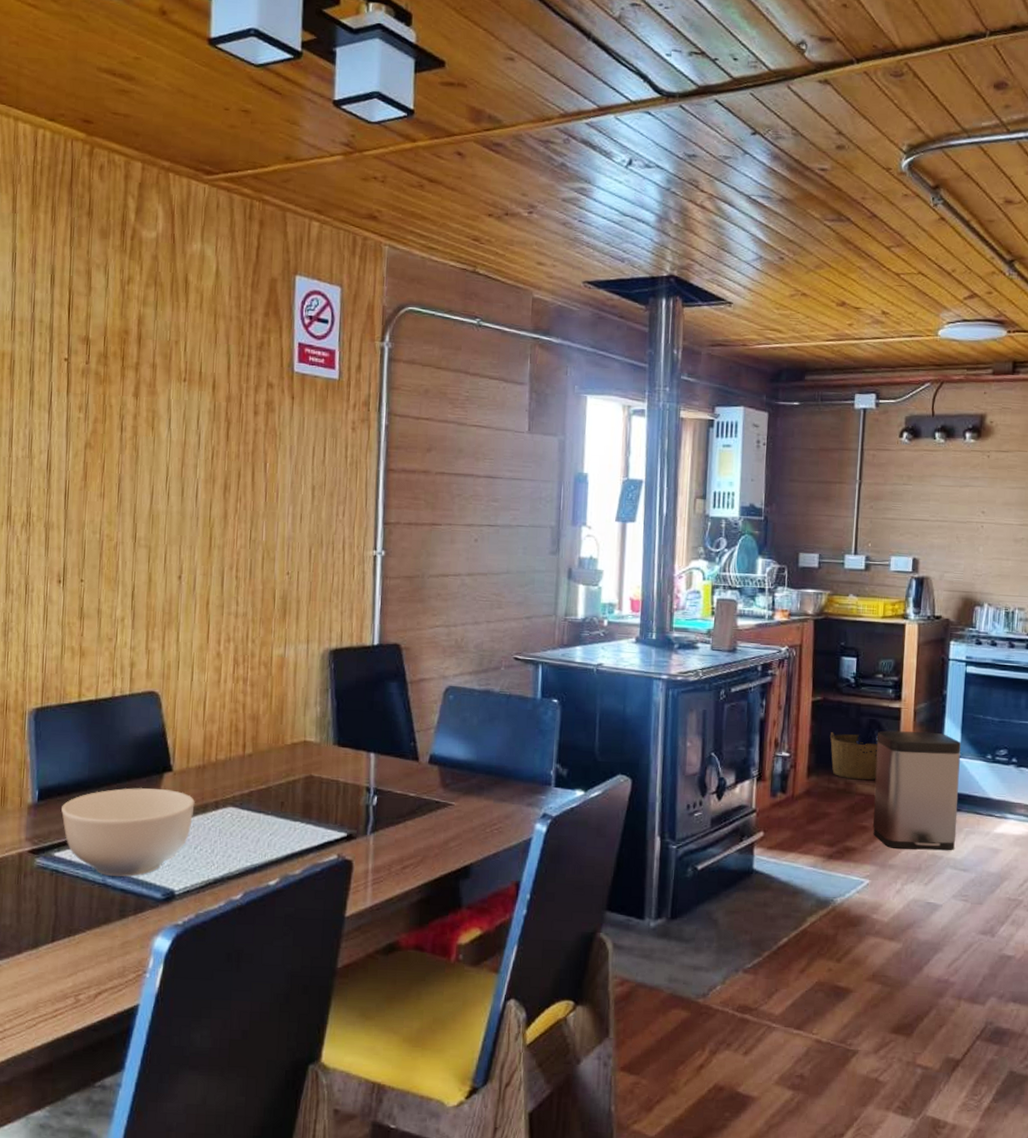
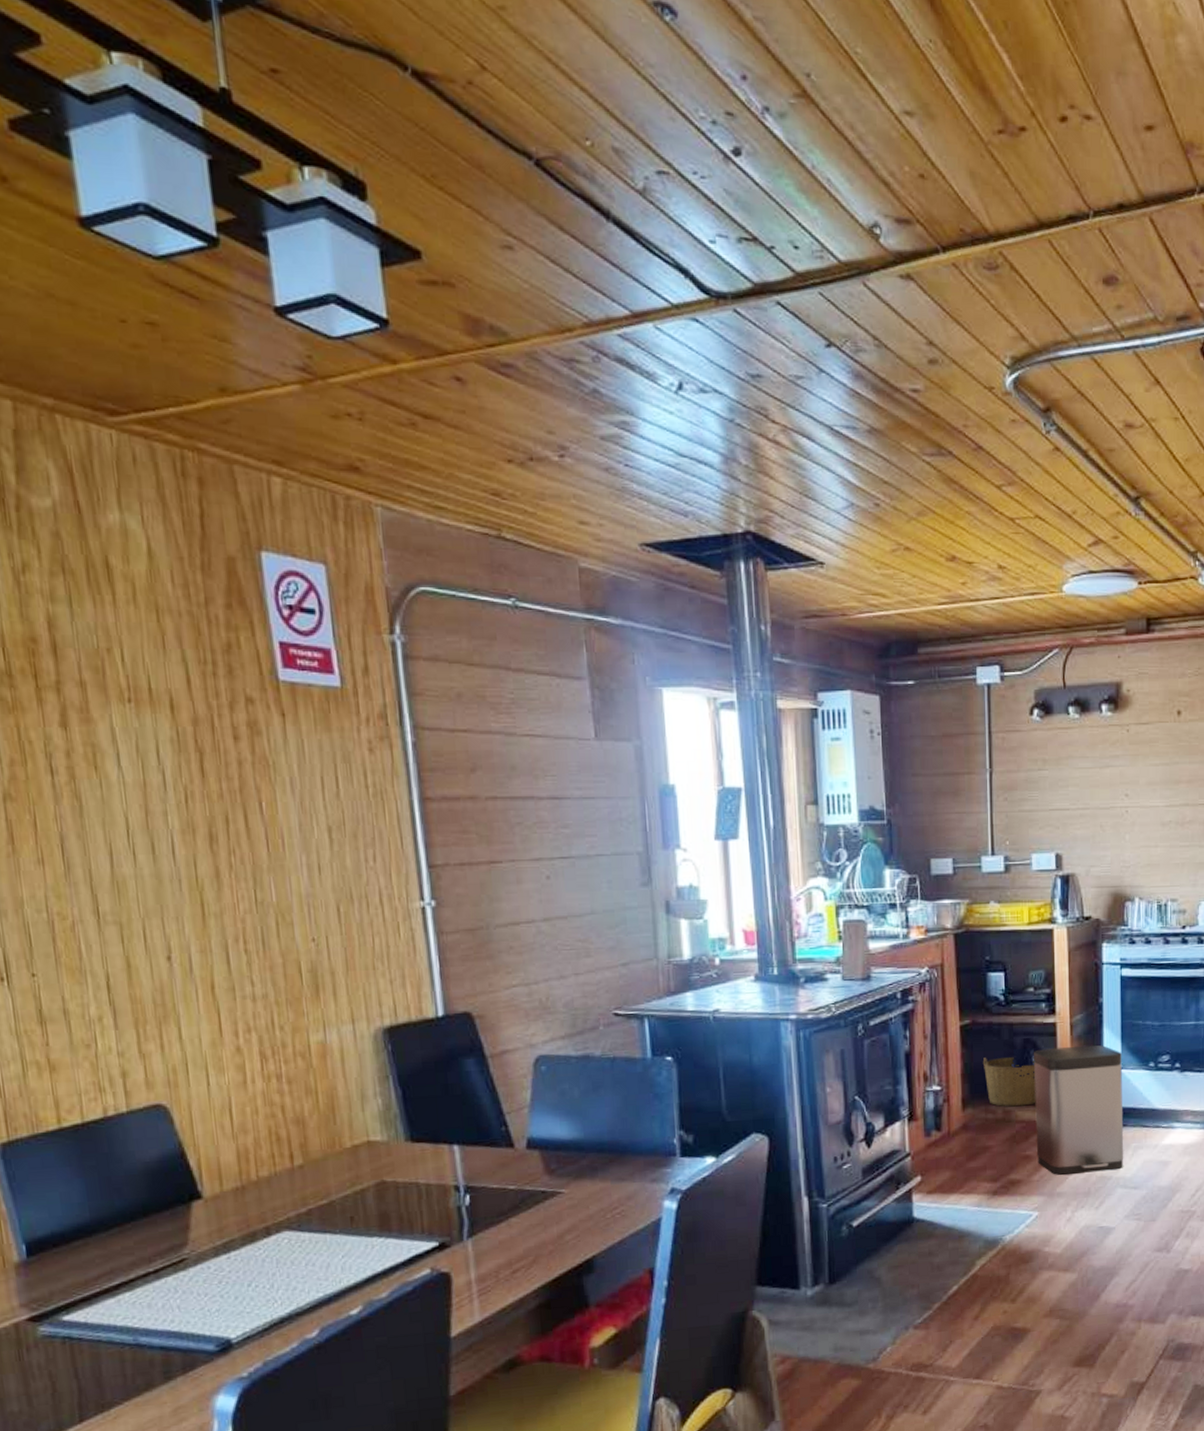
bowl: present [61,787,195,877] -> none [61,1220,240,1334]

